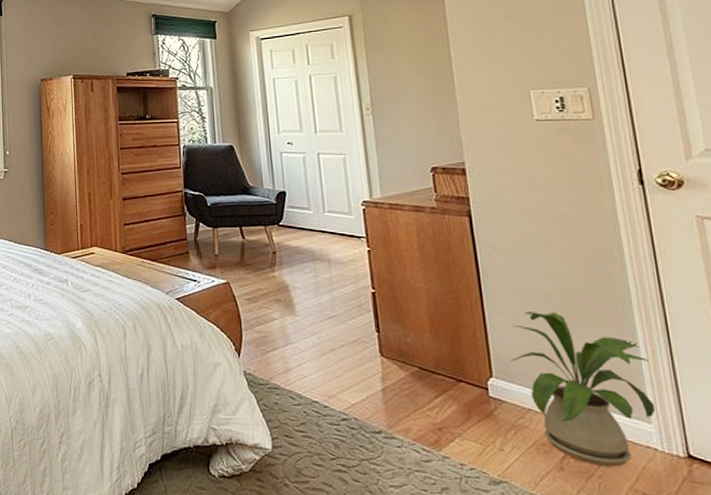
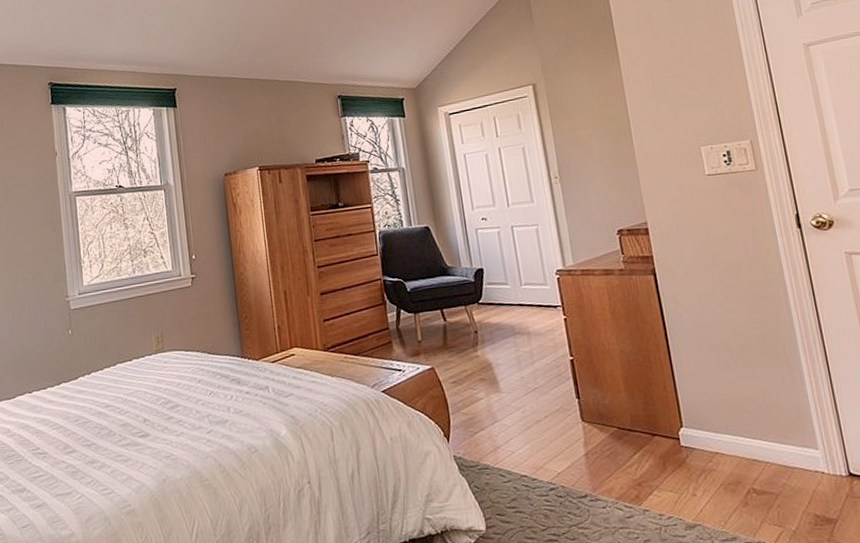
house plant: present [510,312,656,467] -> none [697,358,821,496]

